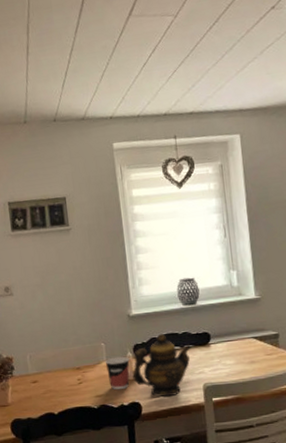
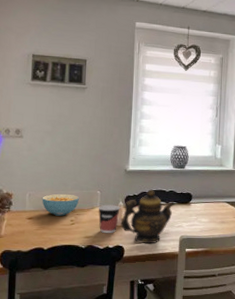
cereal bowl: none [43,350,83,376] -> present [42,193,79,216]

